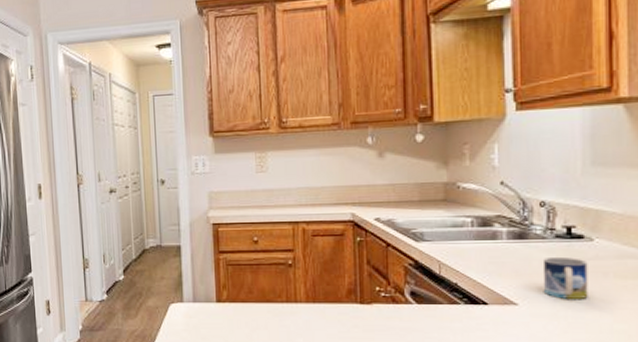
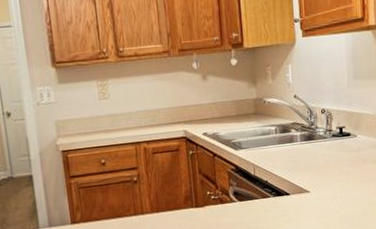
mug: present [542,256,588,299] -> none [325,151,355,184]

